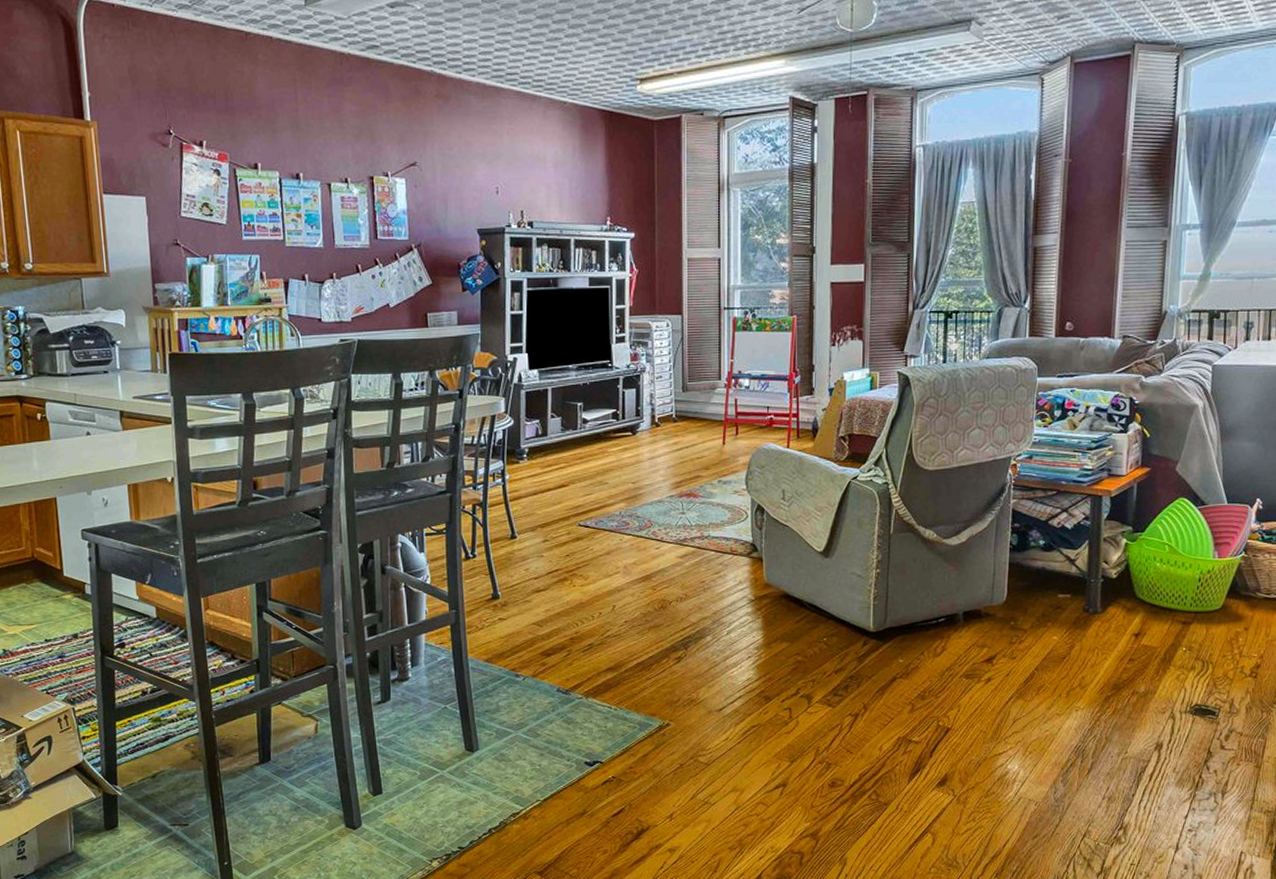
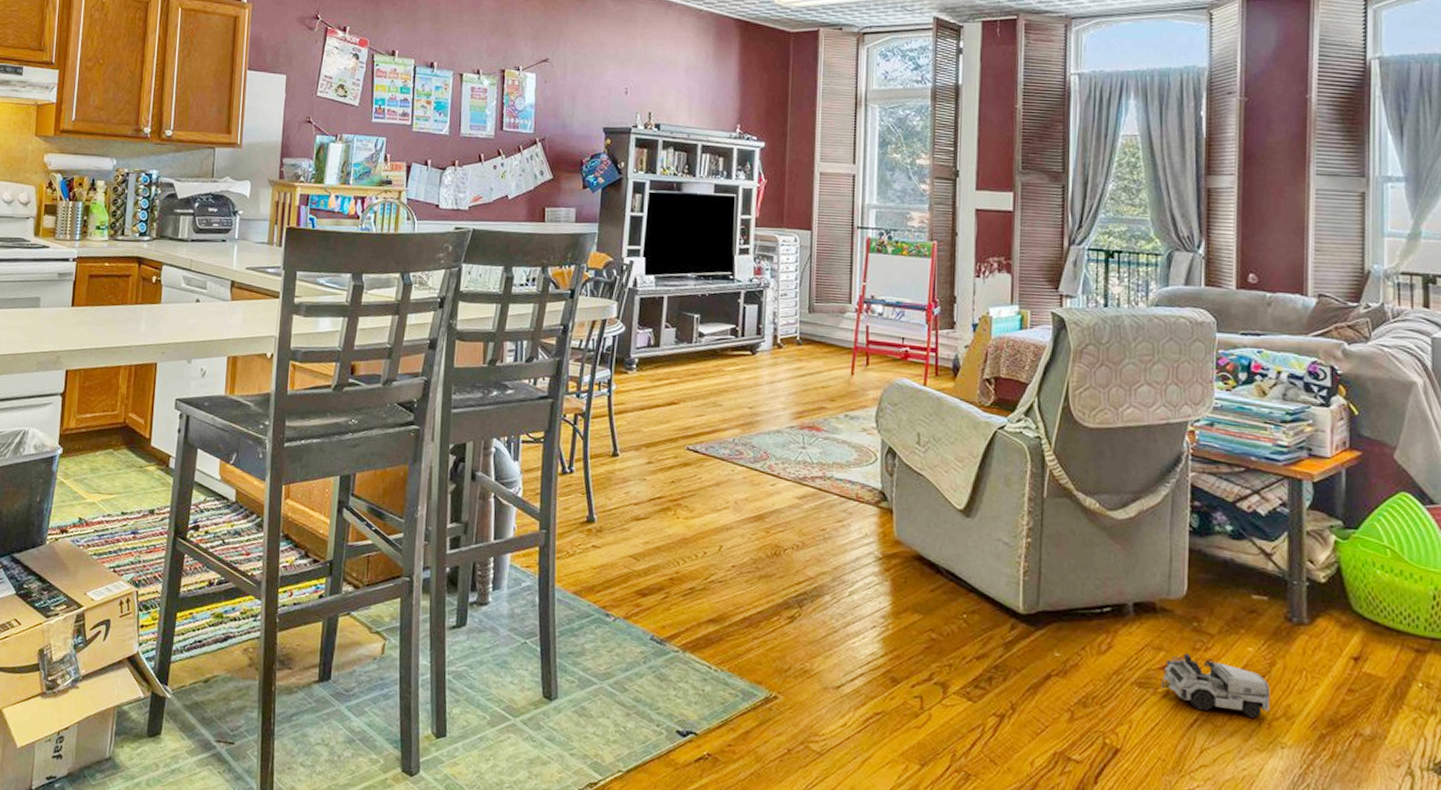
toy truck: none [984,647,1070,692] -> present [1161,653,1271,719]

